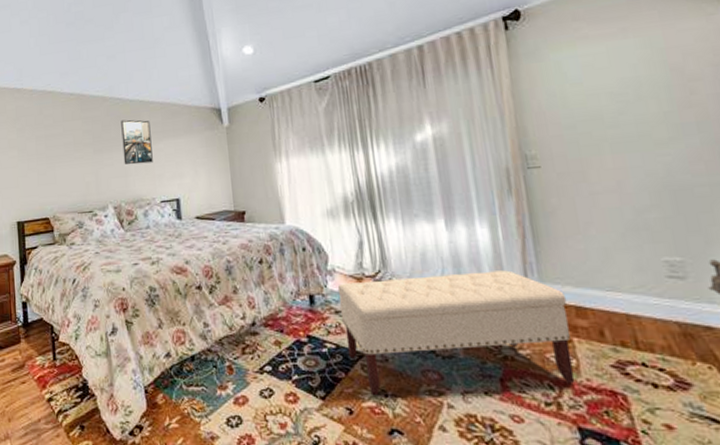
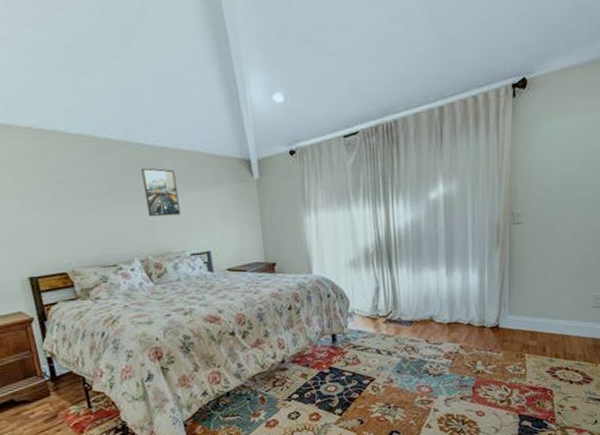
bench: present [337,270,576,396] -> none [356,307,526,409]

